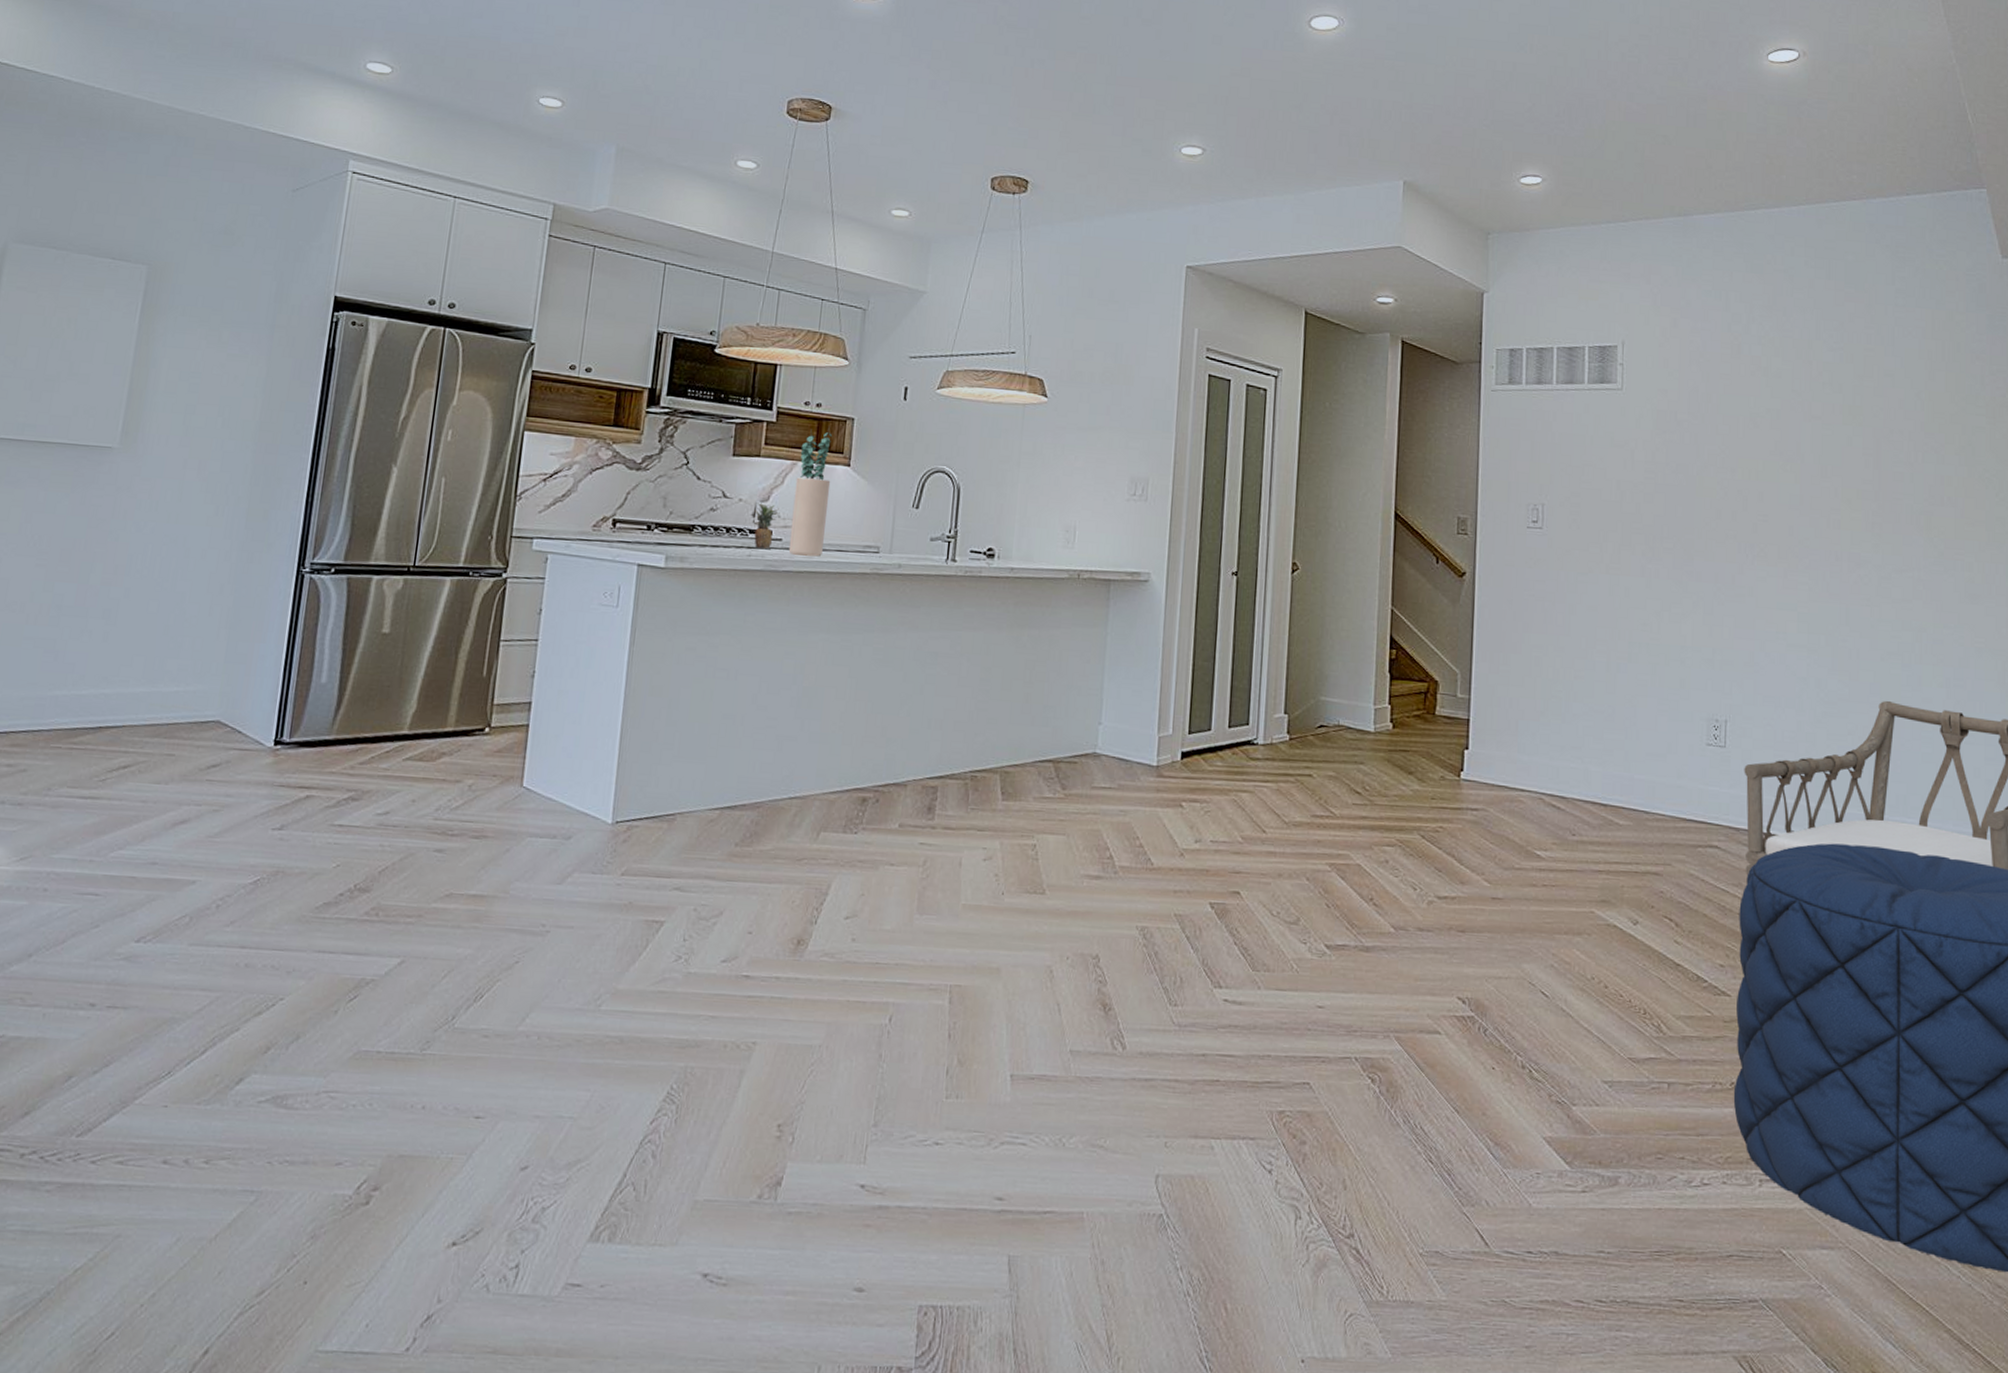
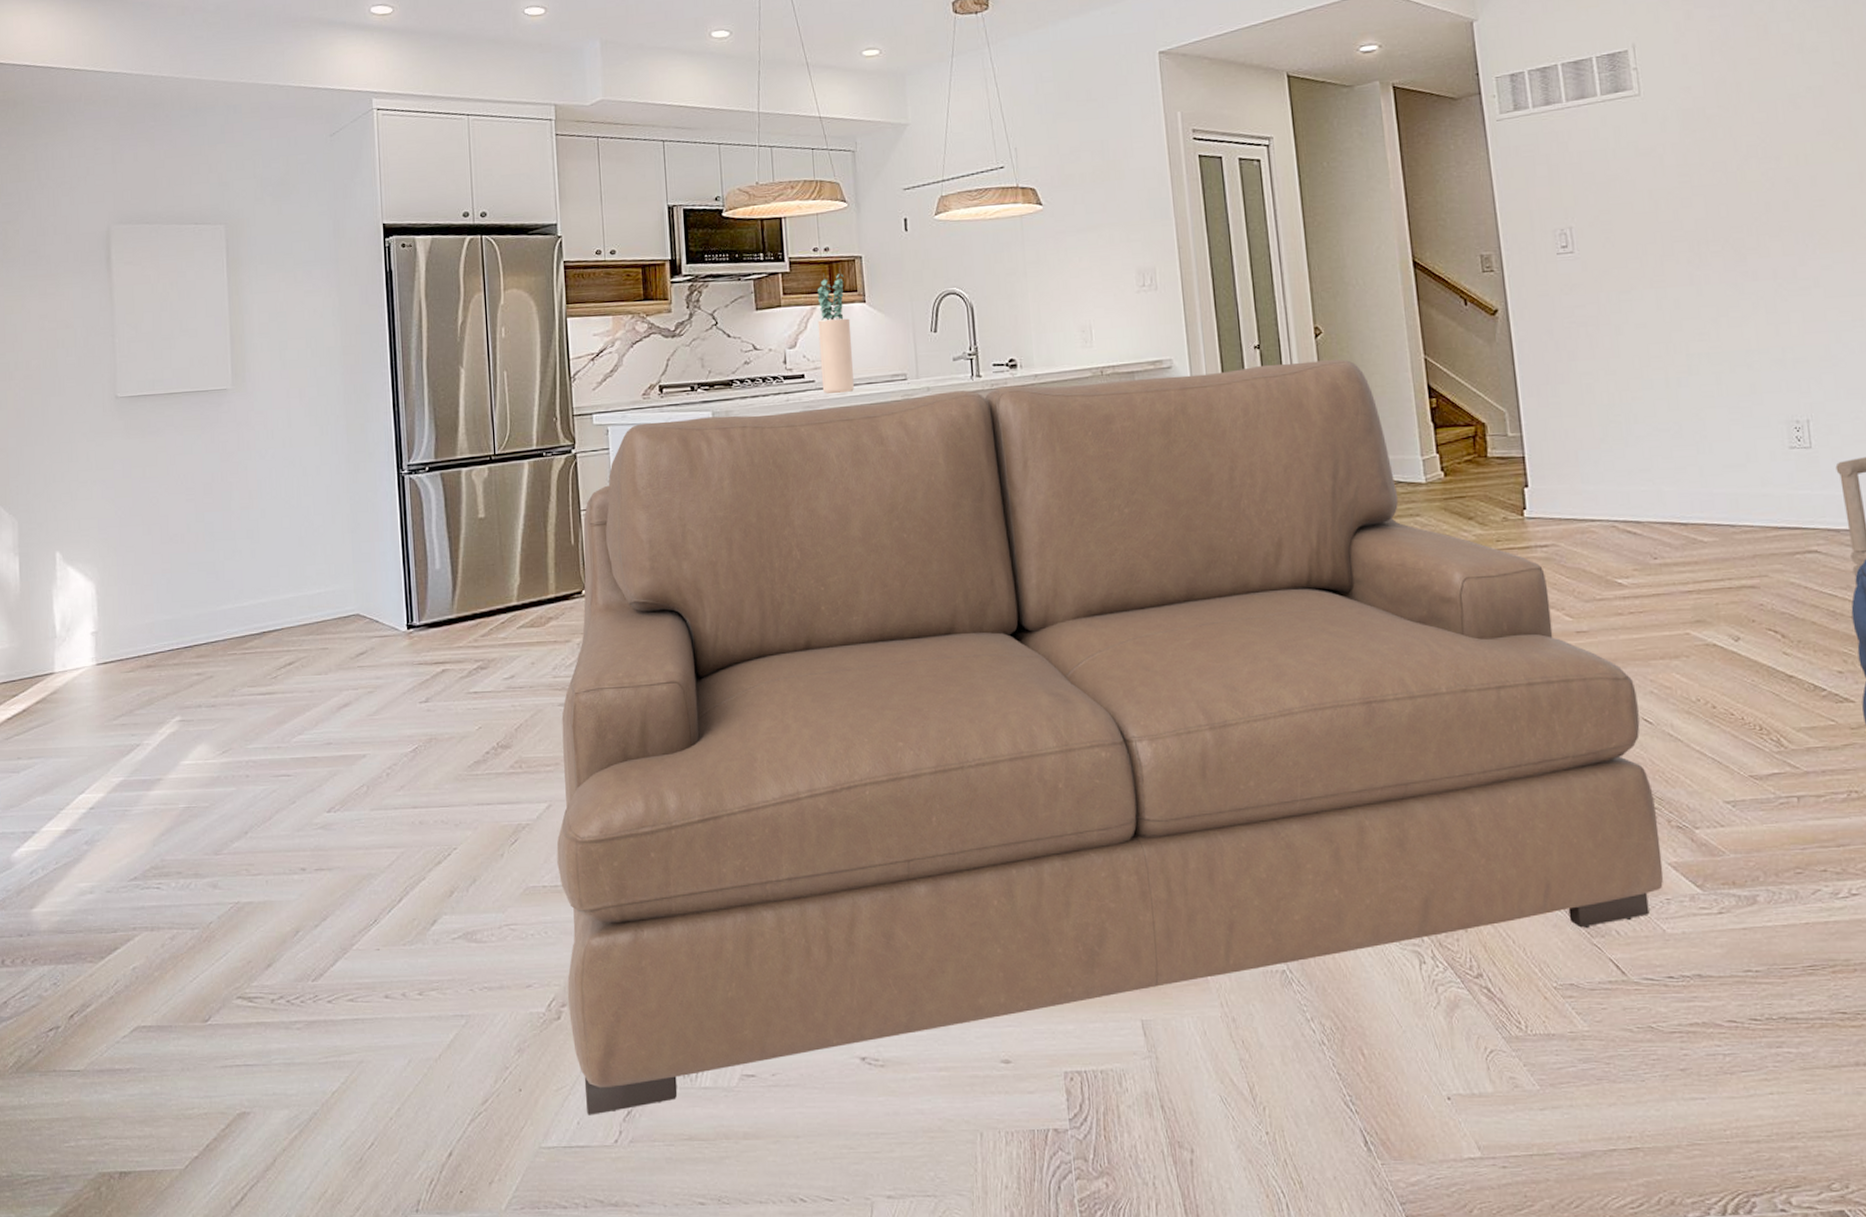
sofa: none [378,556,1539,1318] -> present [556,359,1664,1115]
fruit: present [754,502,780,550] -> none [785,350,809,393]

